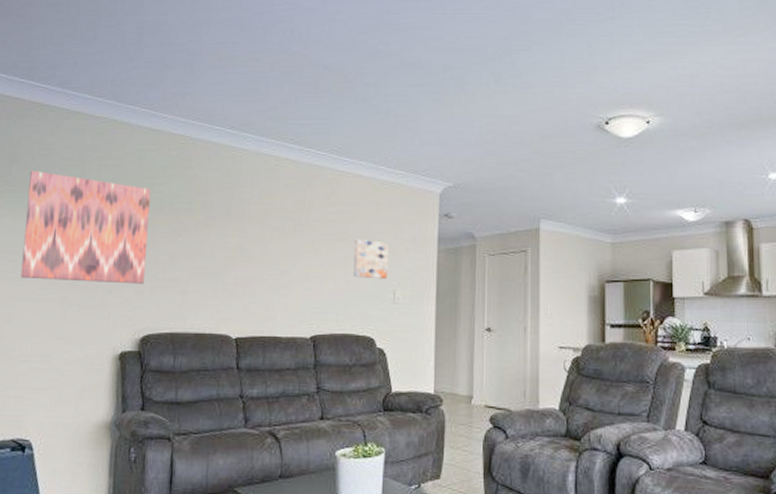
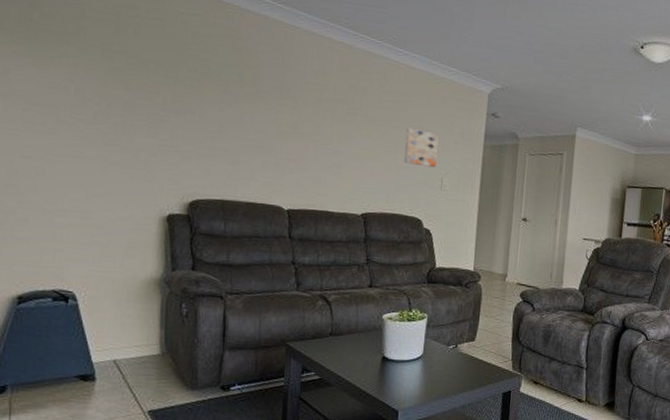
wall art: present [20,171,151,284] -> none [51,19,196,151]

